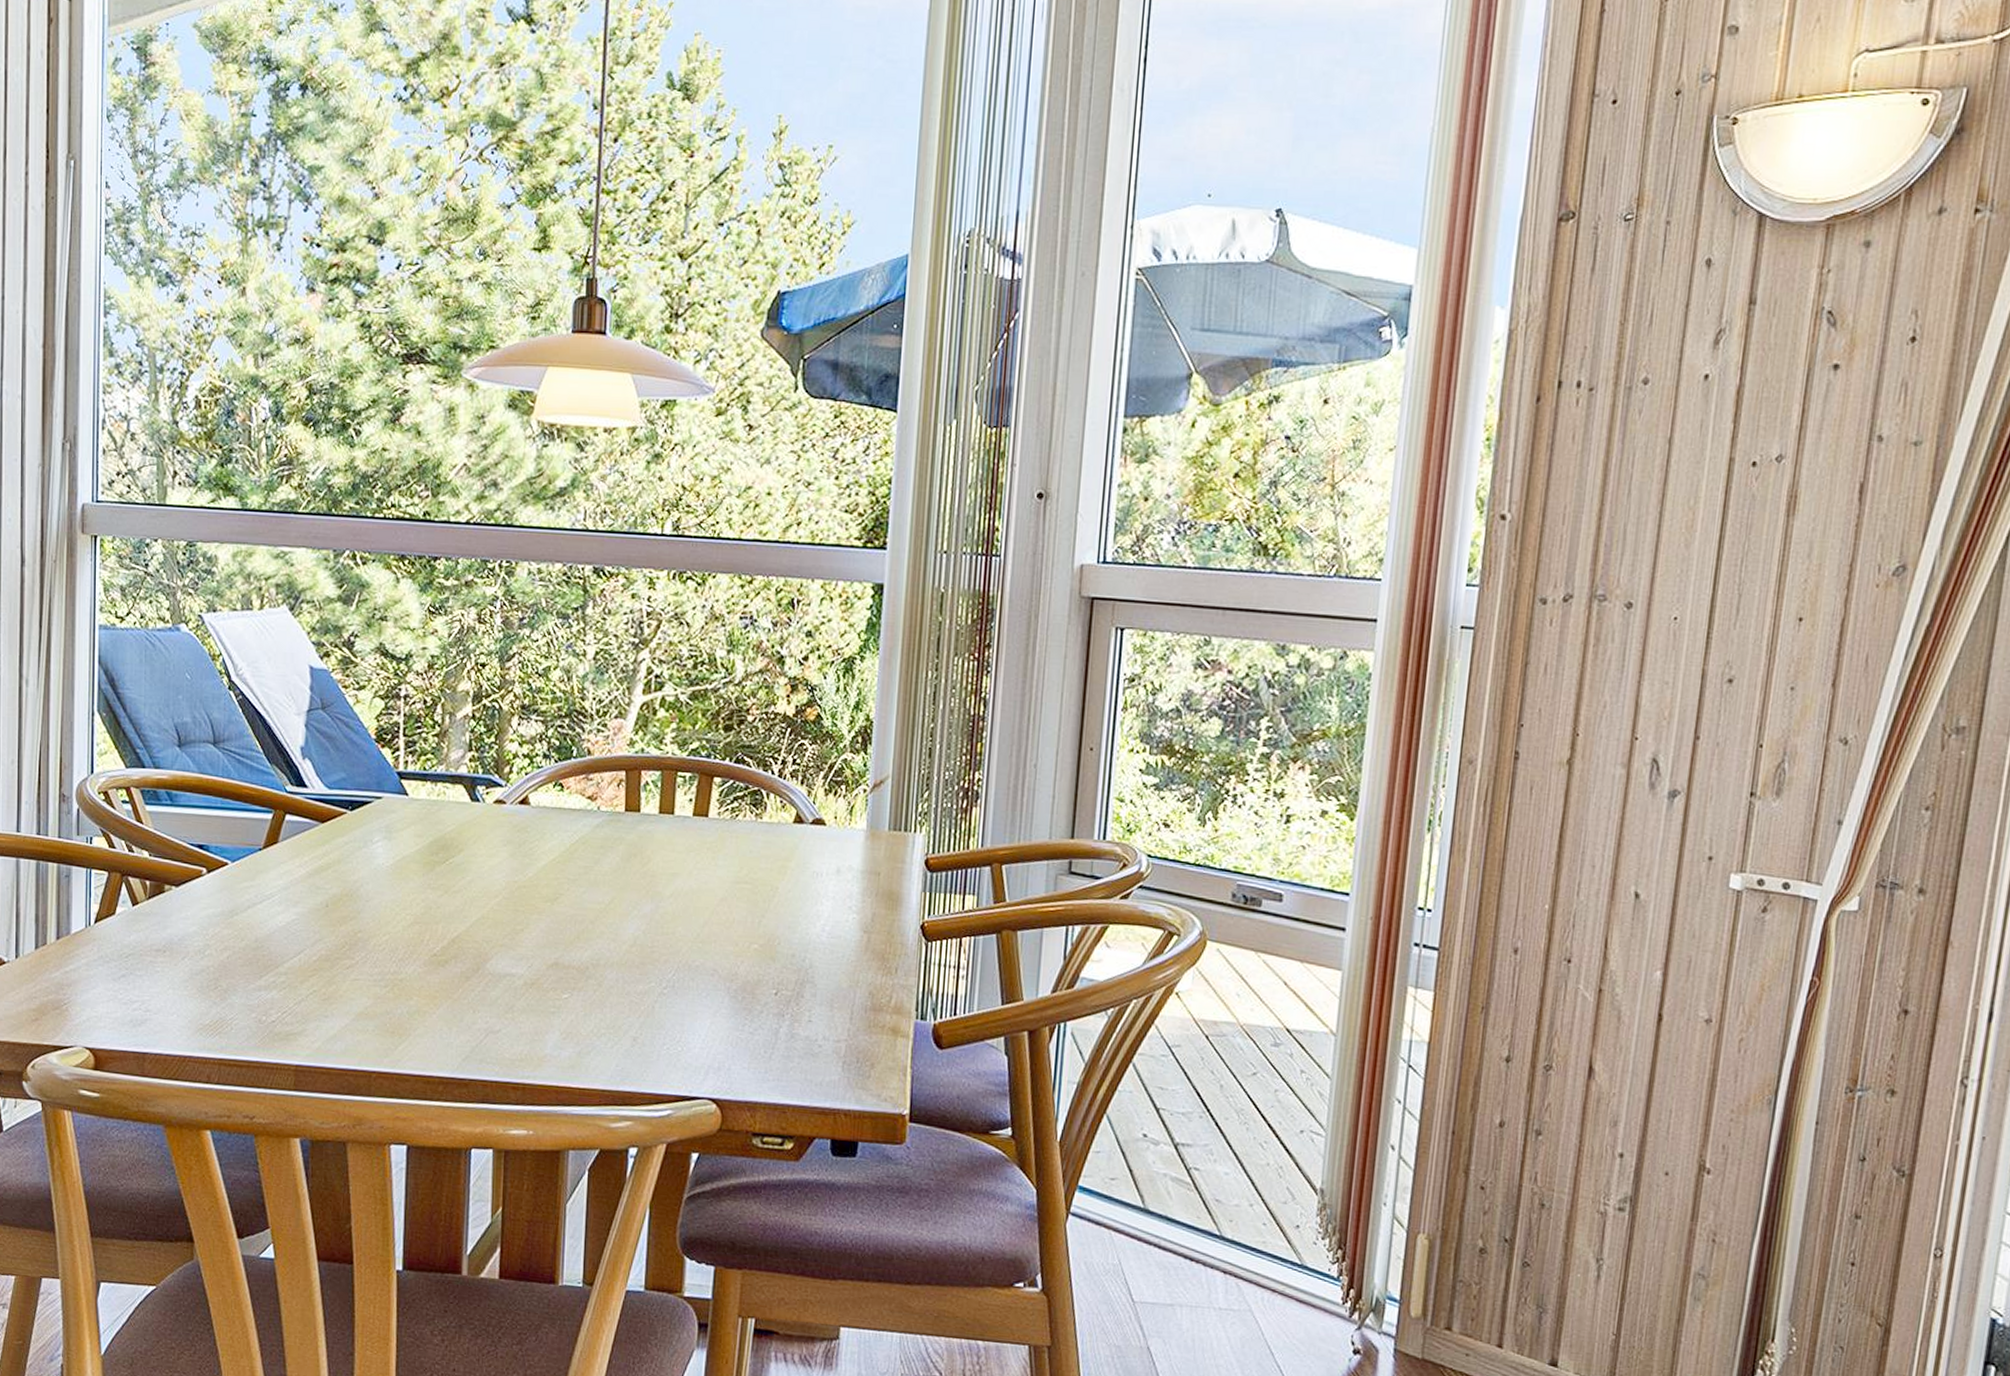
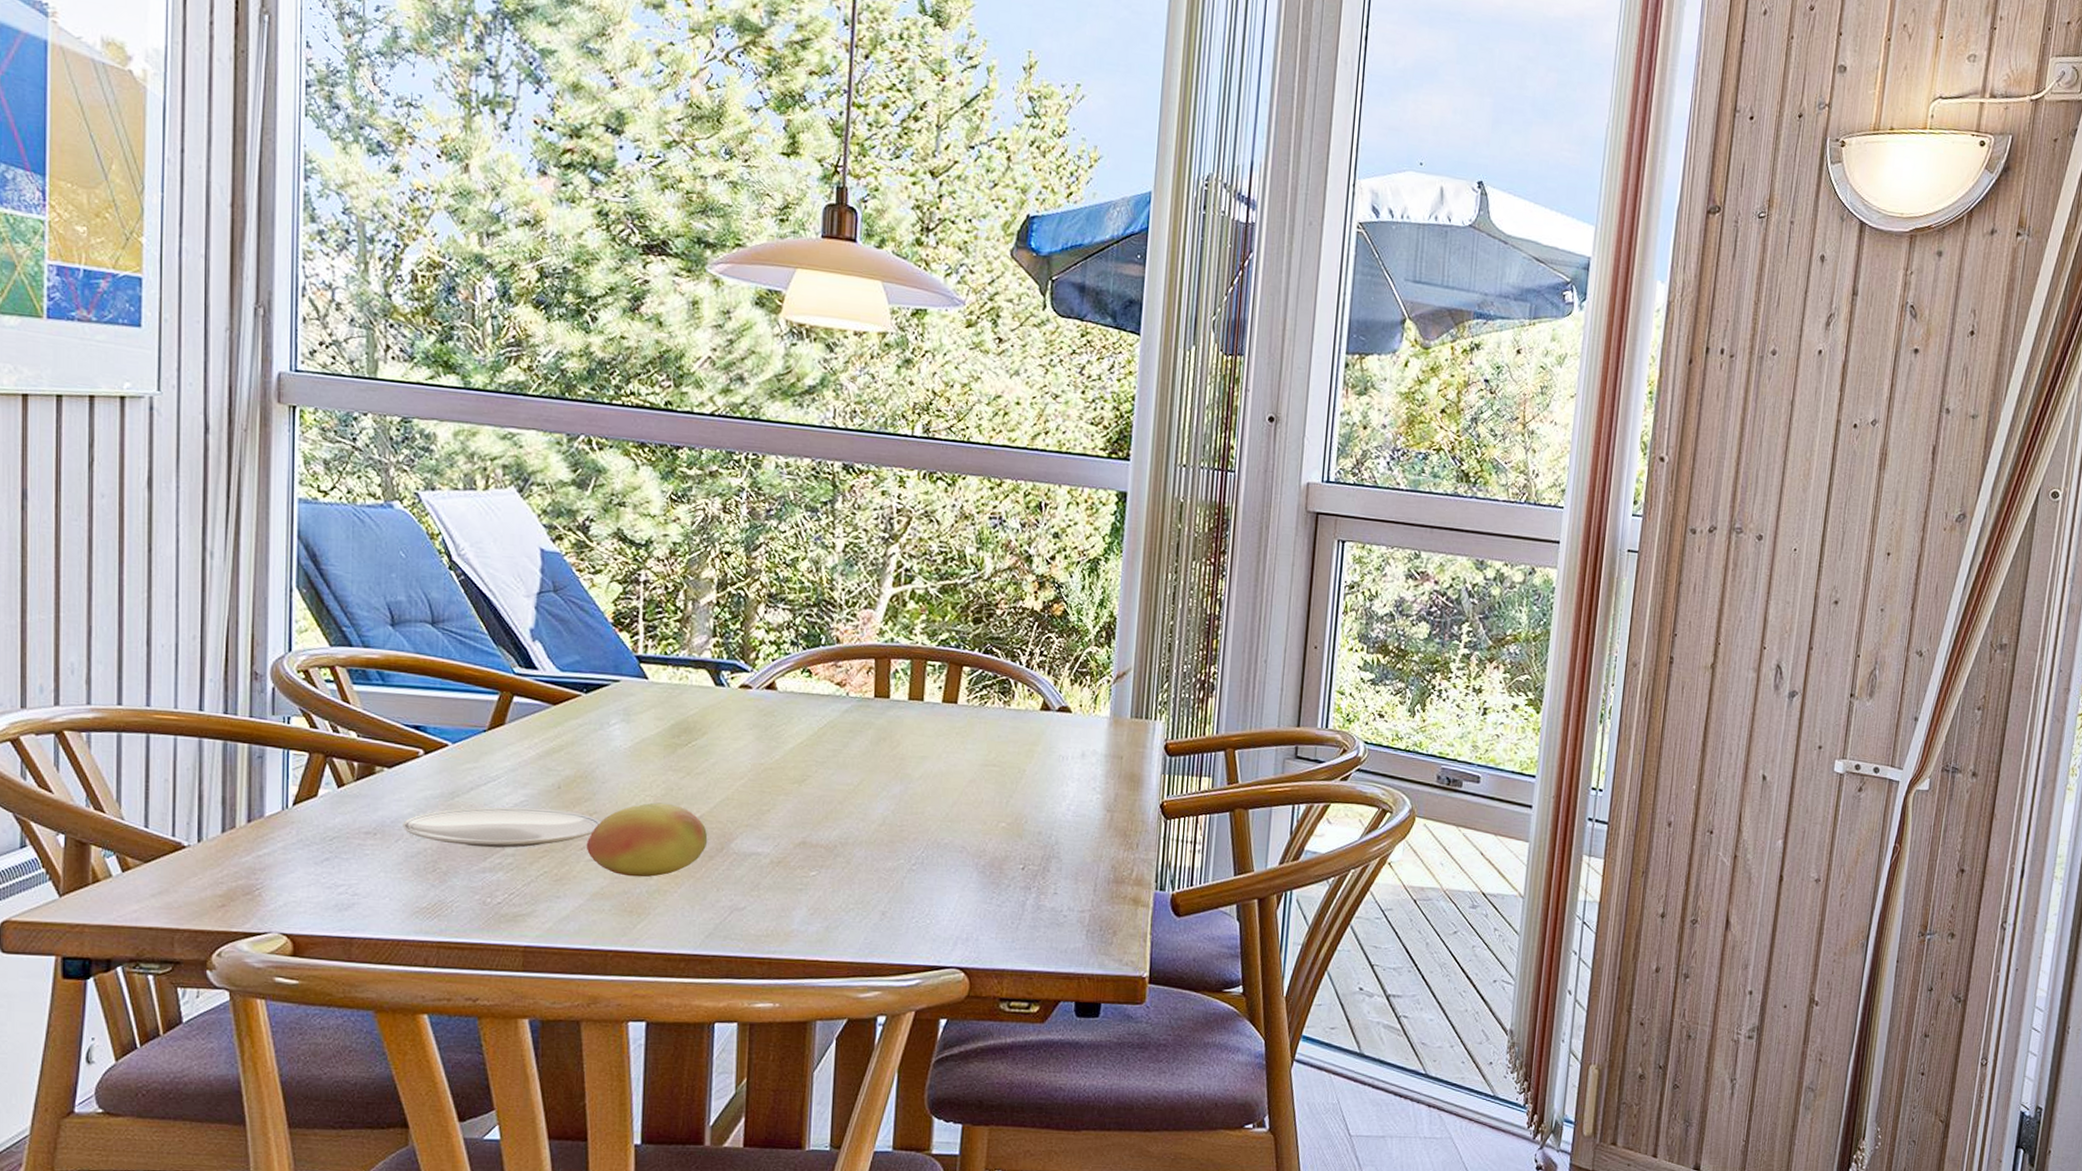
plate: none [188,925,365,967] -> present [402,807,600,848]
fruit: none [351,921,465,998] -> present [586,802,708,877]

